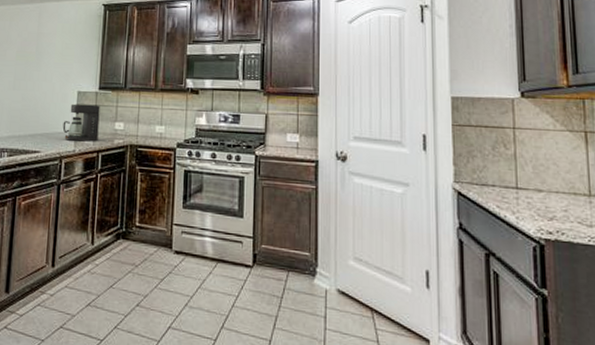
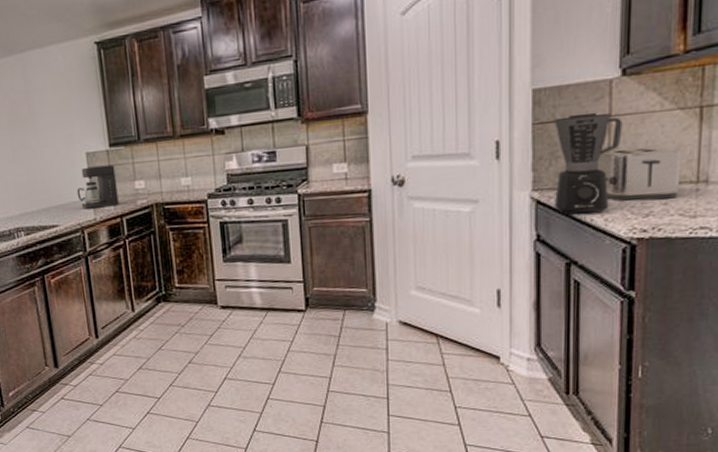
blender: none [468,122,525,212] -> present [553,112,623,214]
toaster: none [507,157,576,207] -> present [598,146,682,201]

